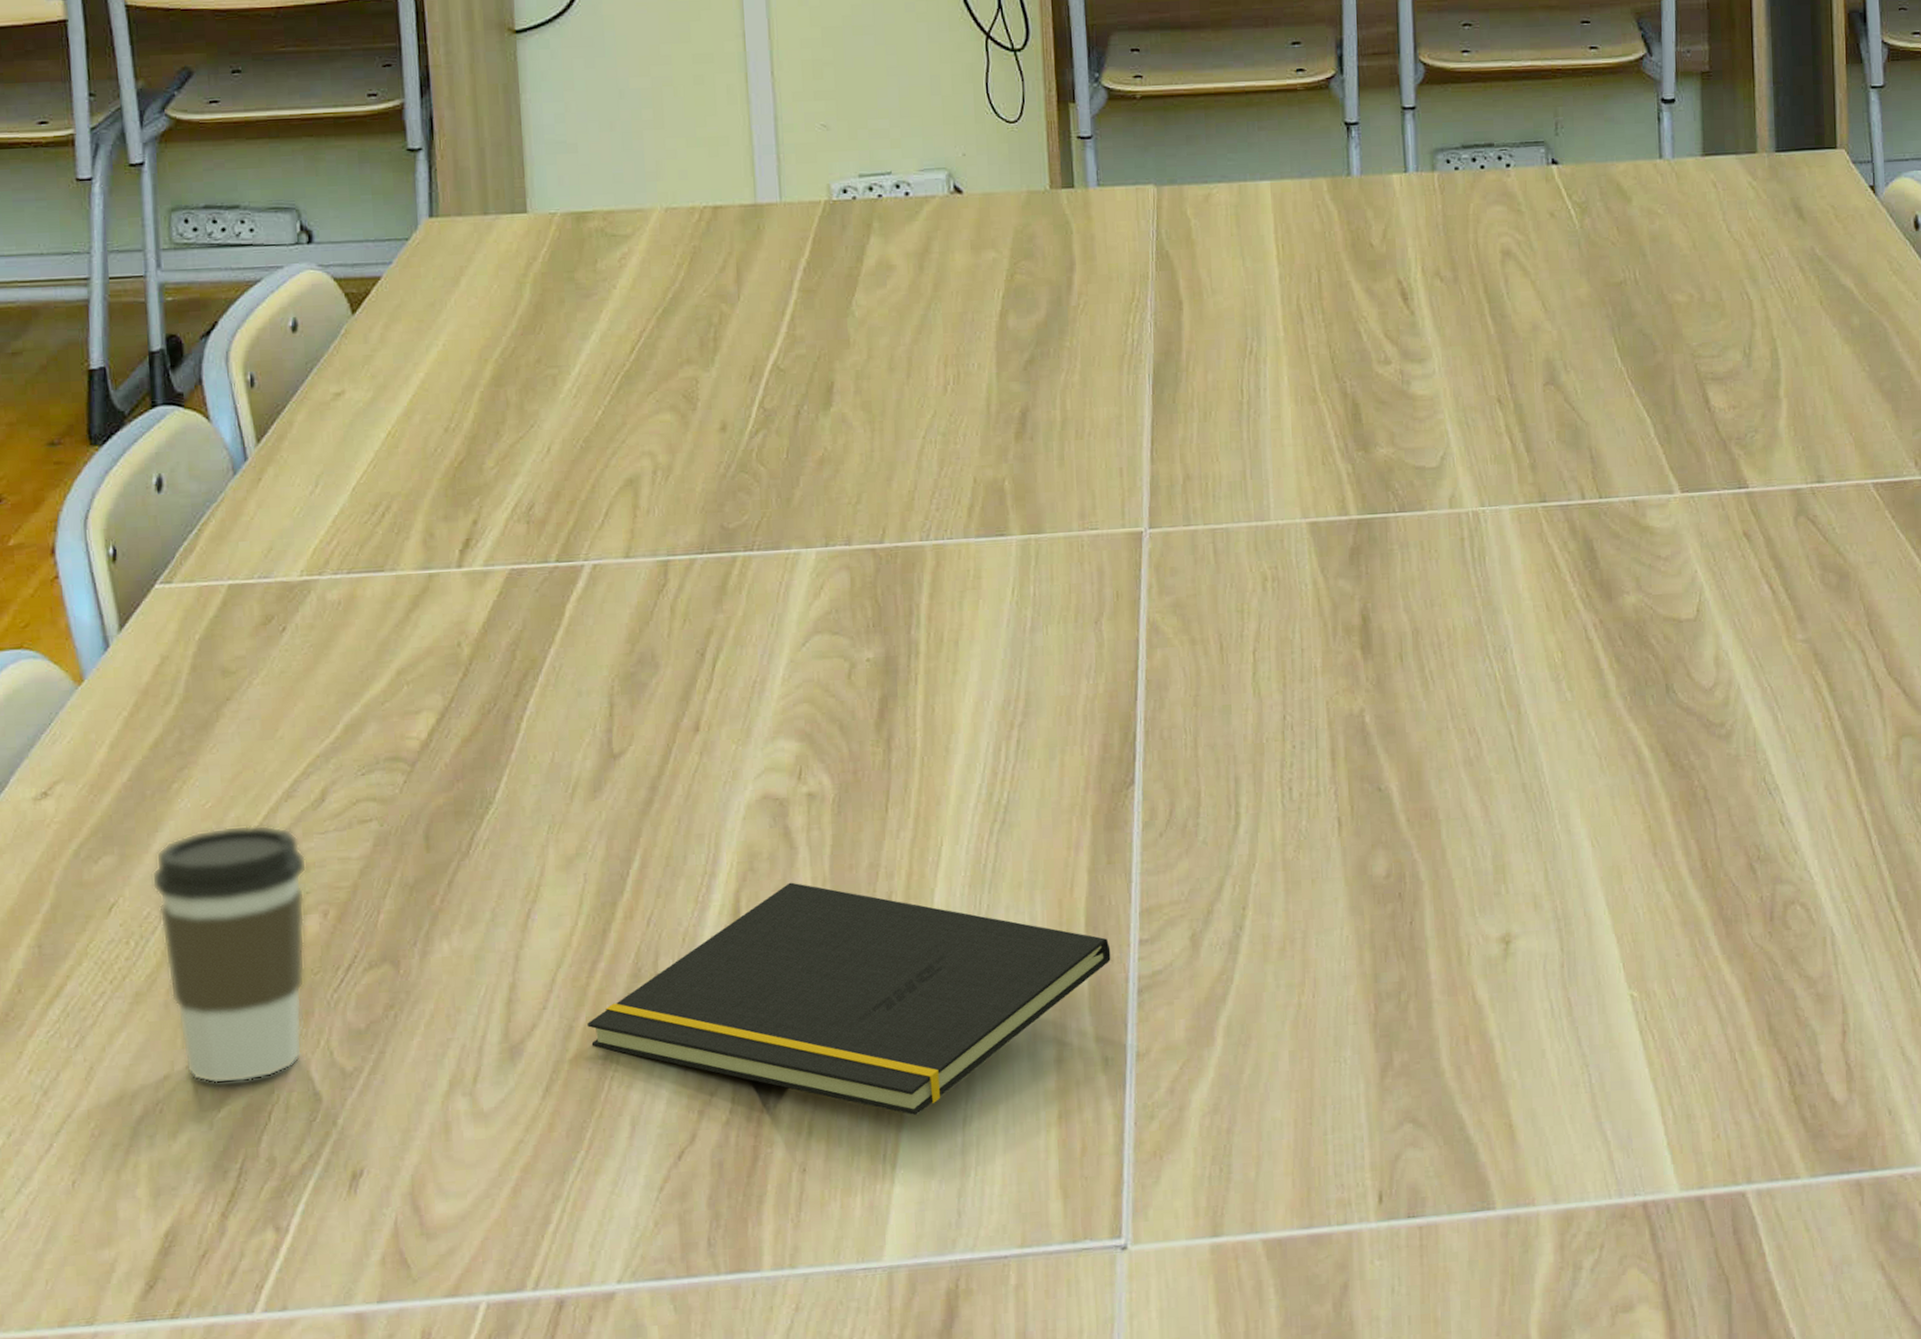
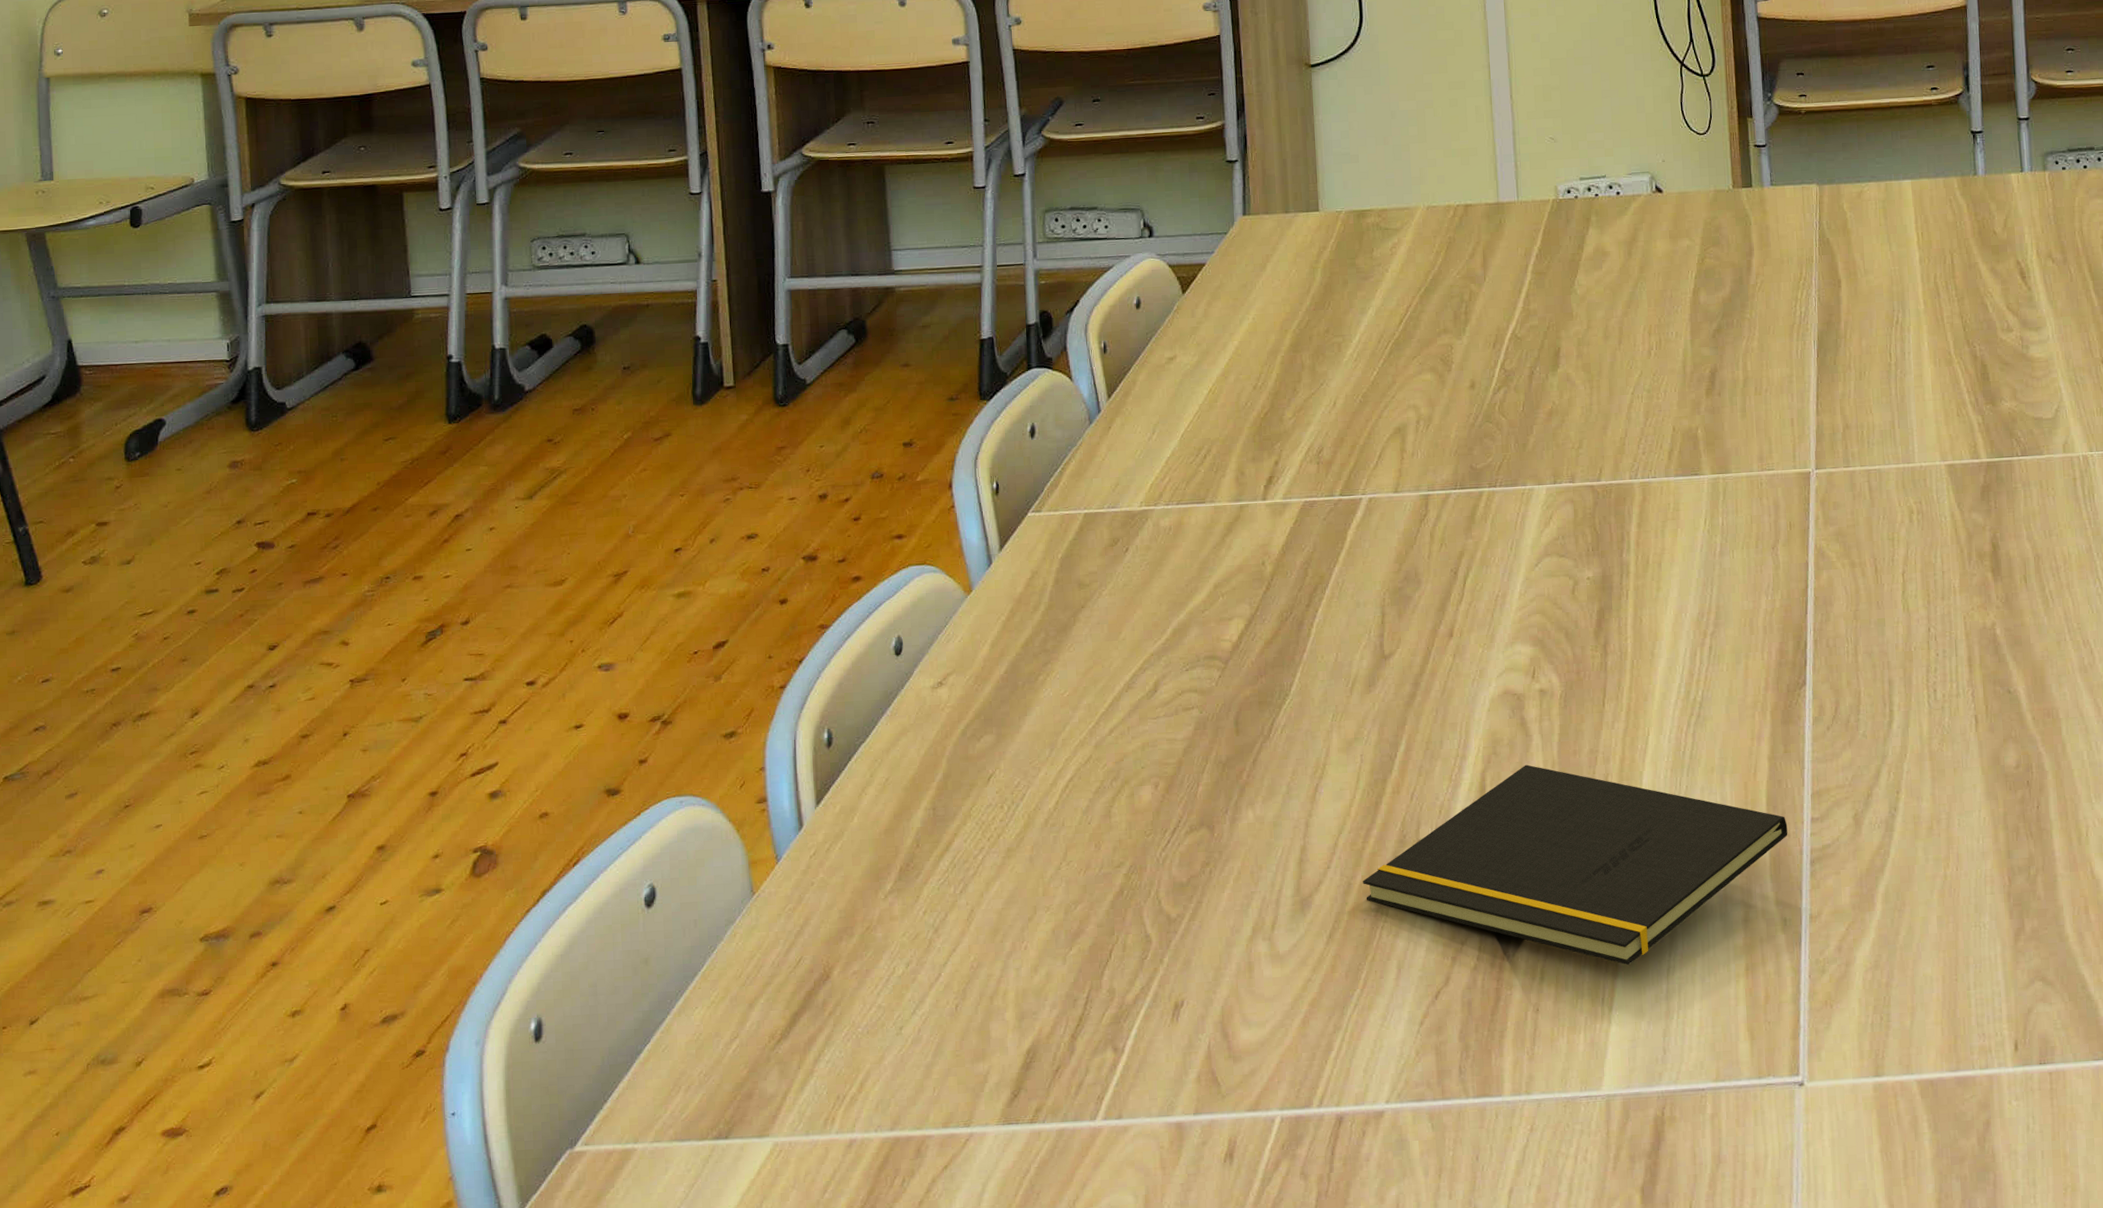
coffee cup: present [151,825,307,1084] -> none [1021,711,1143,926]

